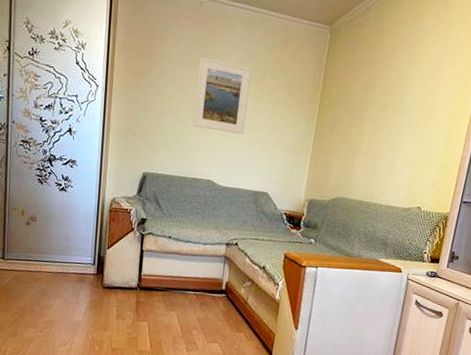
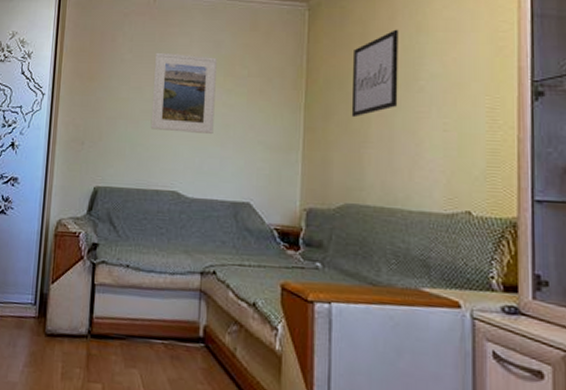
wall art: none [351,59,397,131] -> present [351,29,399,118]

